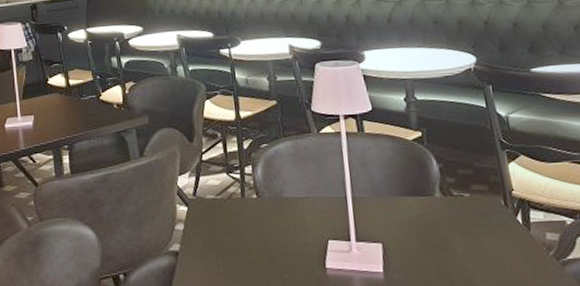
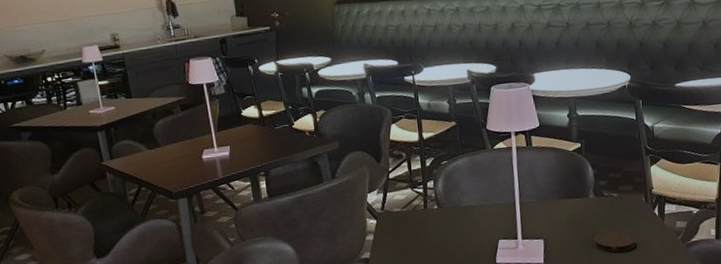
coaster: none [443,239,496,267] -> present [594,231,636,253]

